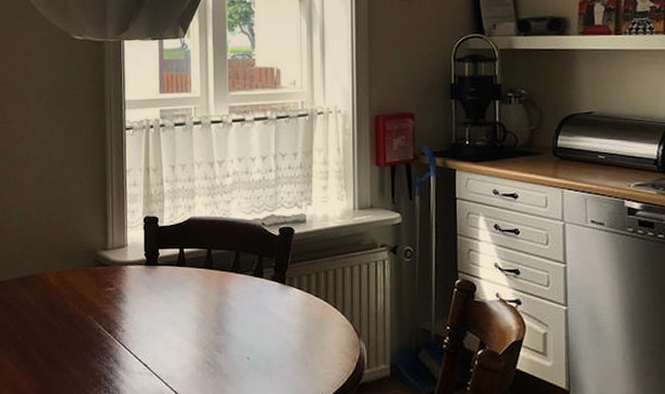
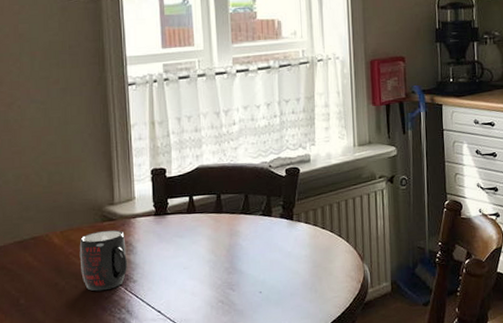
mug: none [73,275,118,337] -> present [79,230,128,292]

